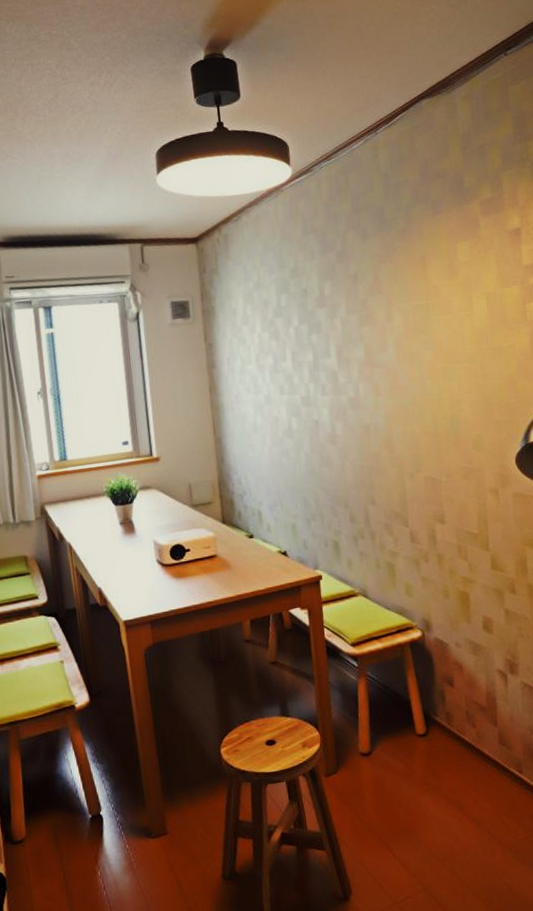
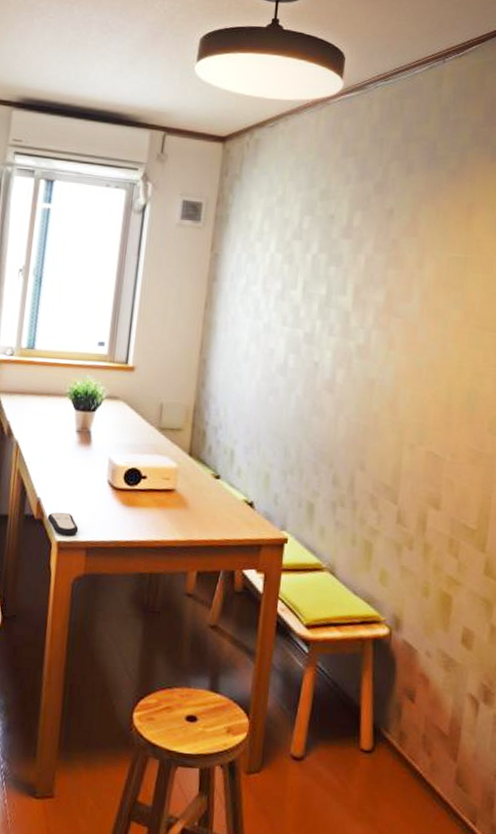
remote control: none [110,595,140,616] -> present [47,512,79,536]

